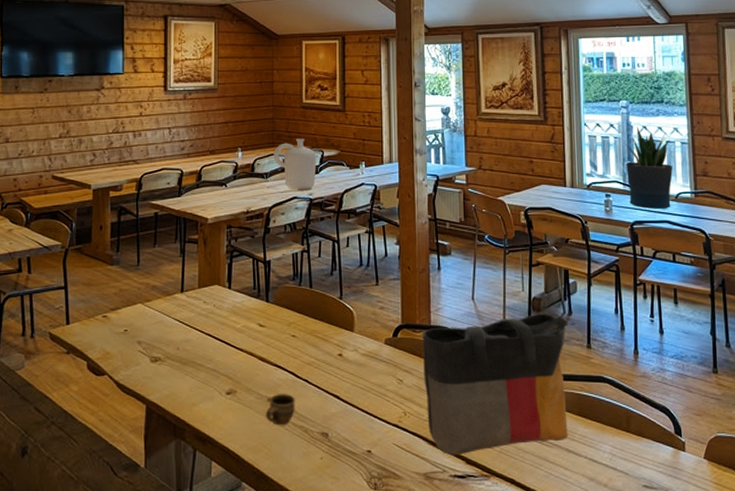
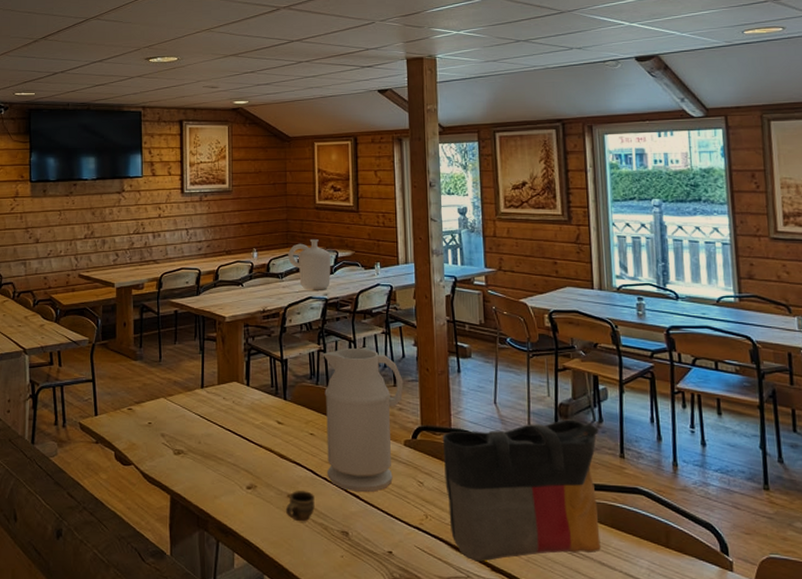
water jug: none [306,248,386,393] -> present [322,348,404,493]
planter: present [625,126,673,210] -> none [659,226,714,314]

